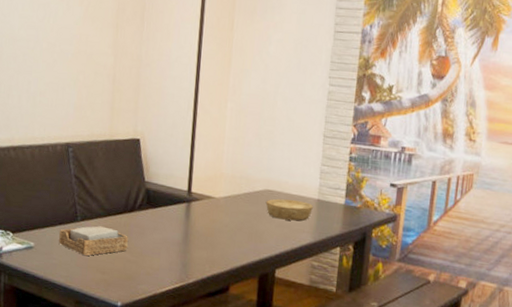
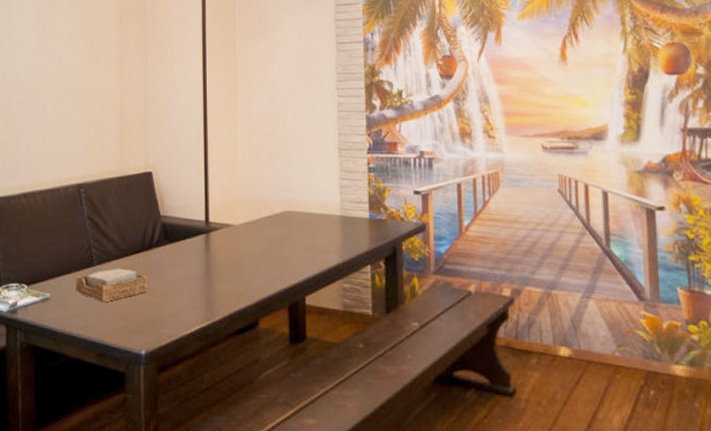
bowl: present [265,198,314,221] -> none [287,219,338,241]

